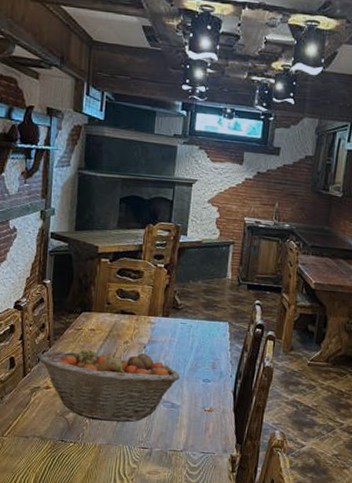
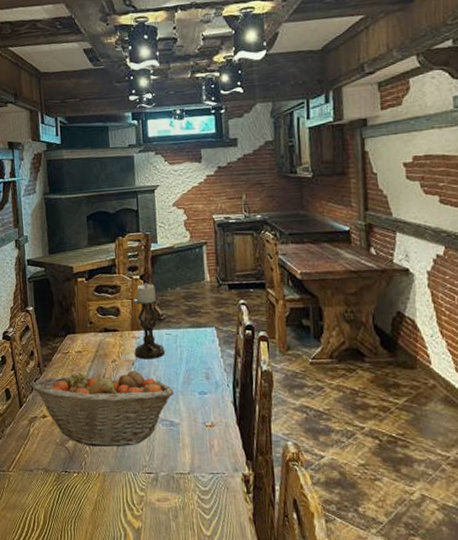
candle holder: none [147,272,181,345] -> present [134,283,166,360]

